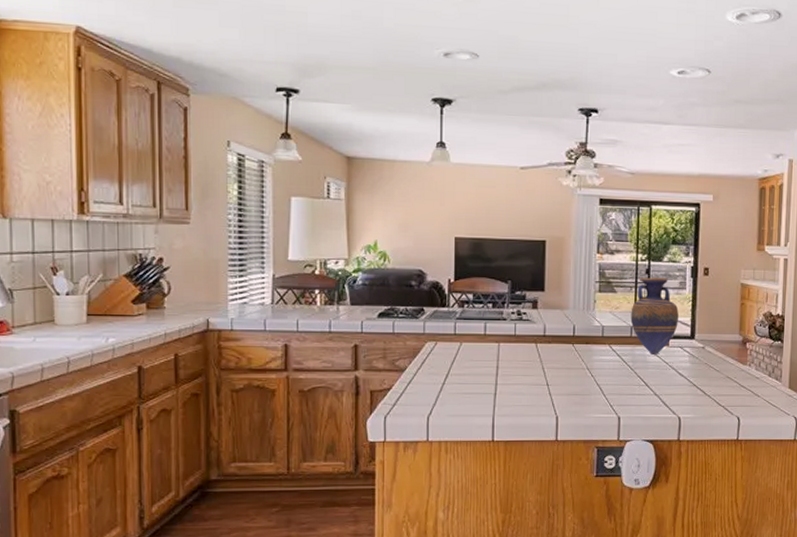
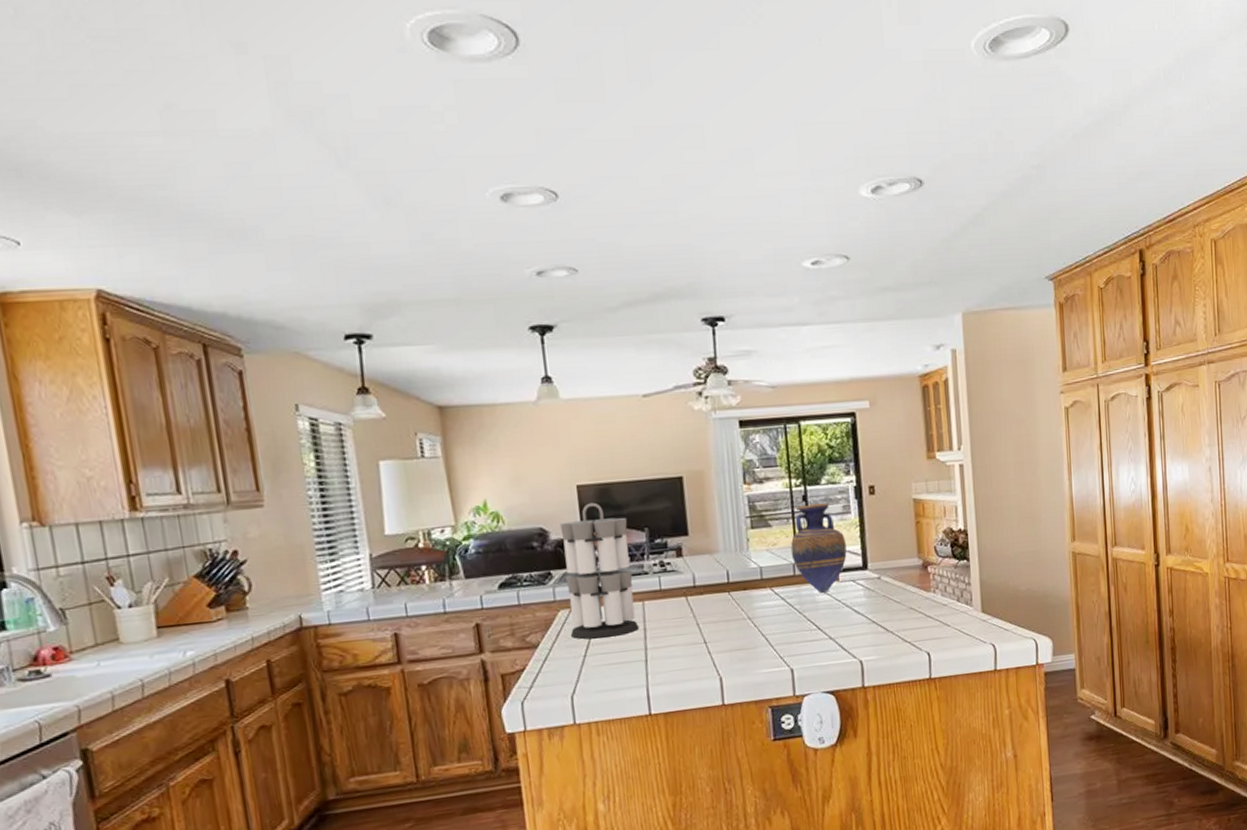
spice rack: none [434,253,494,370] -> present [560,502,639,640]

